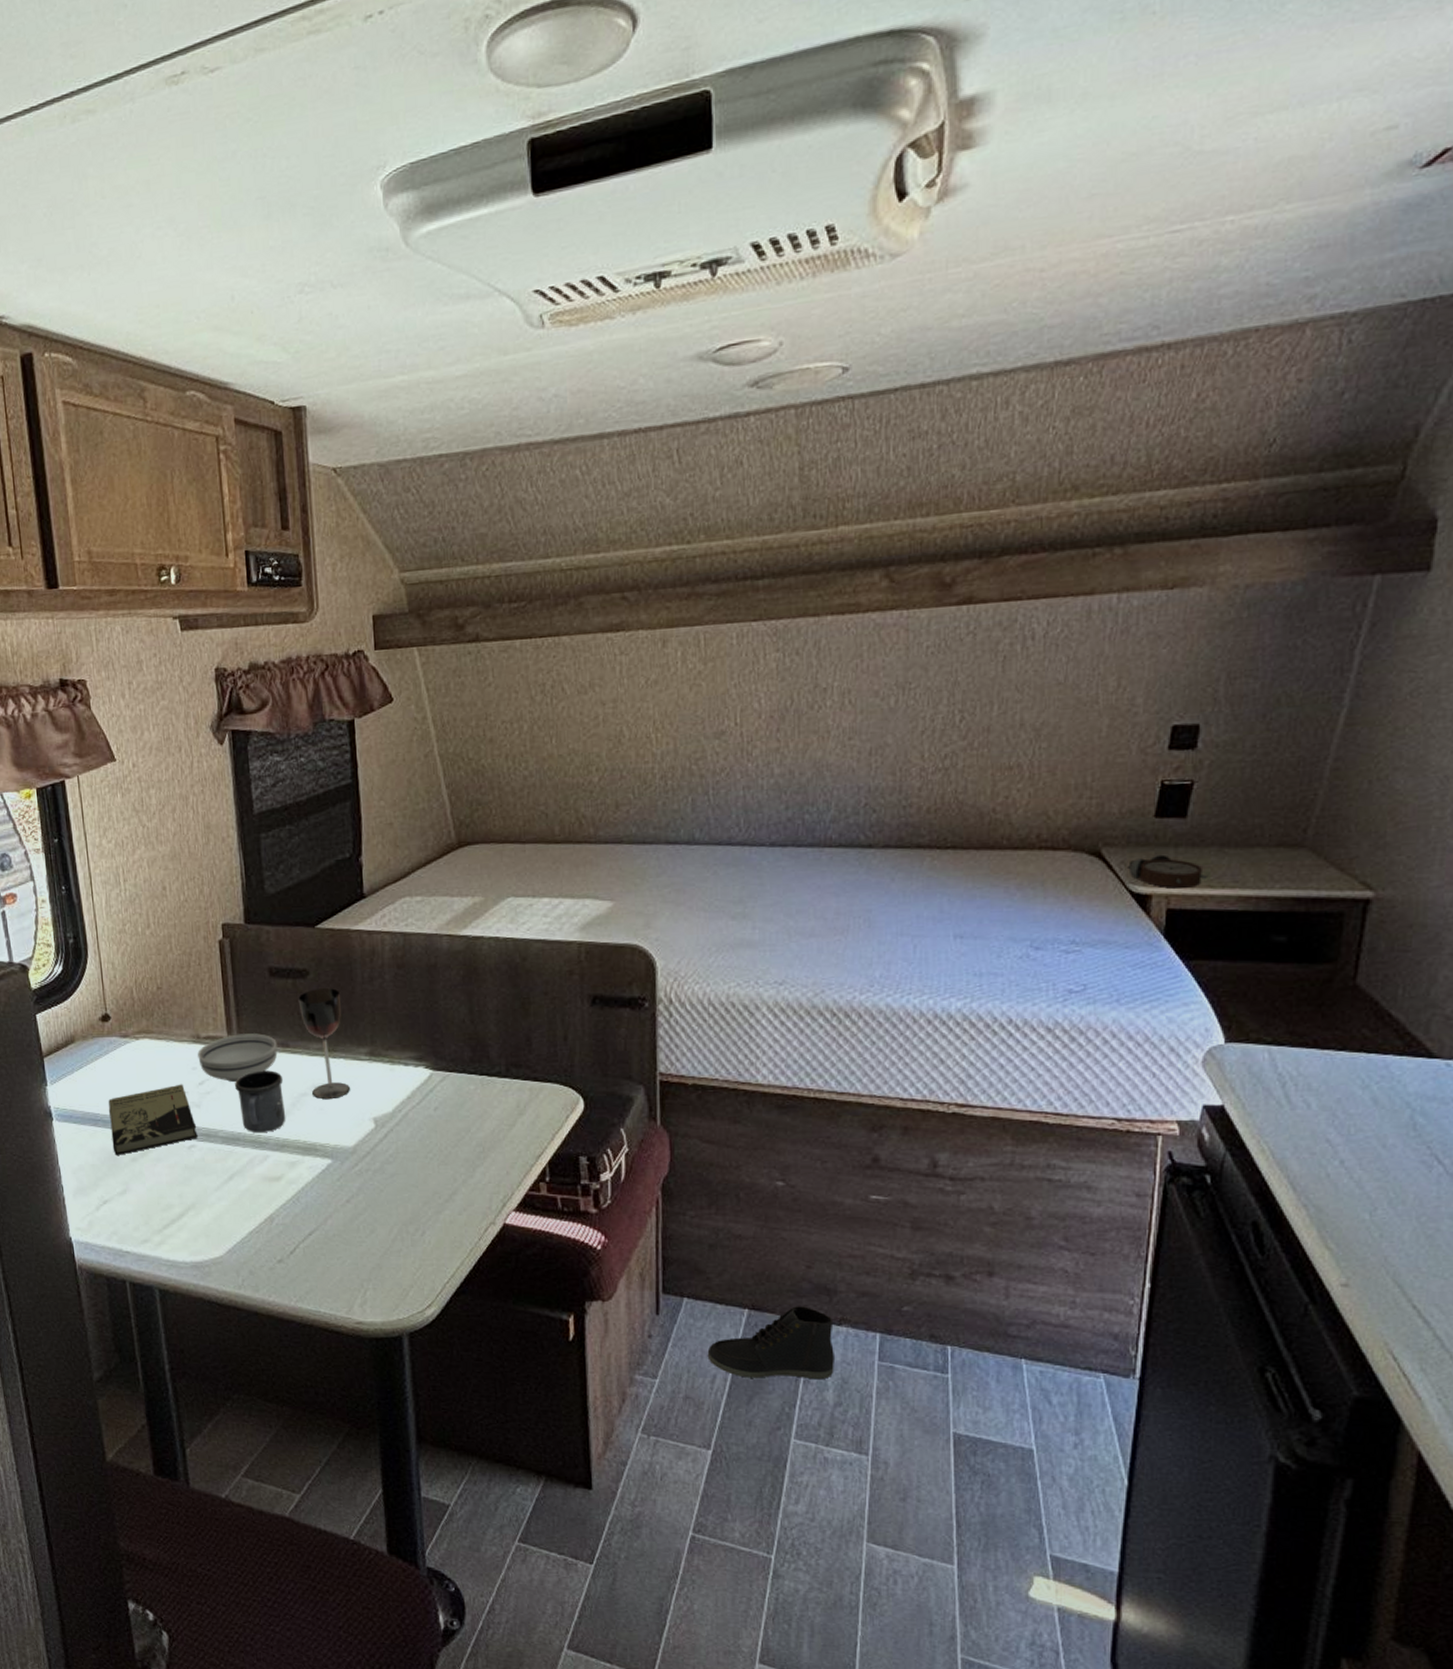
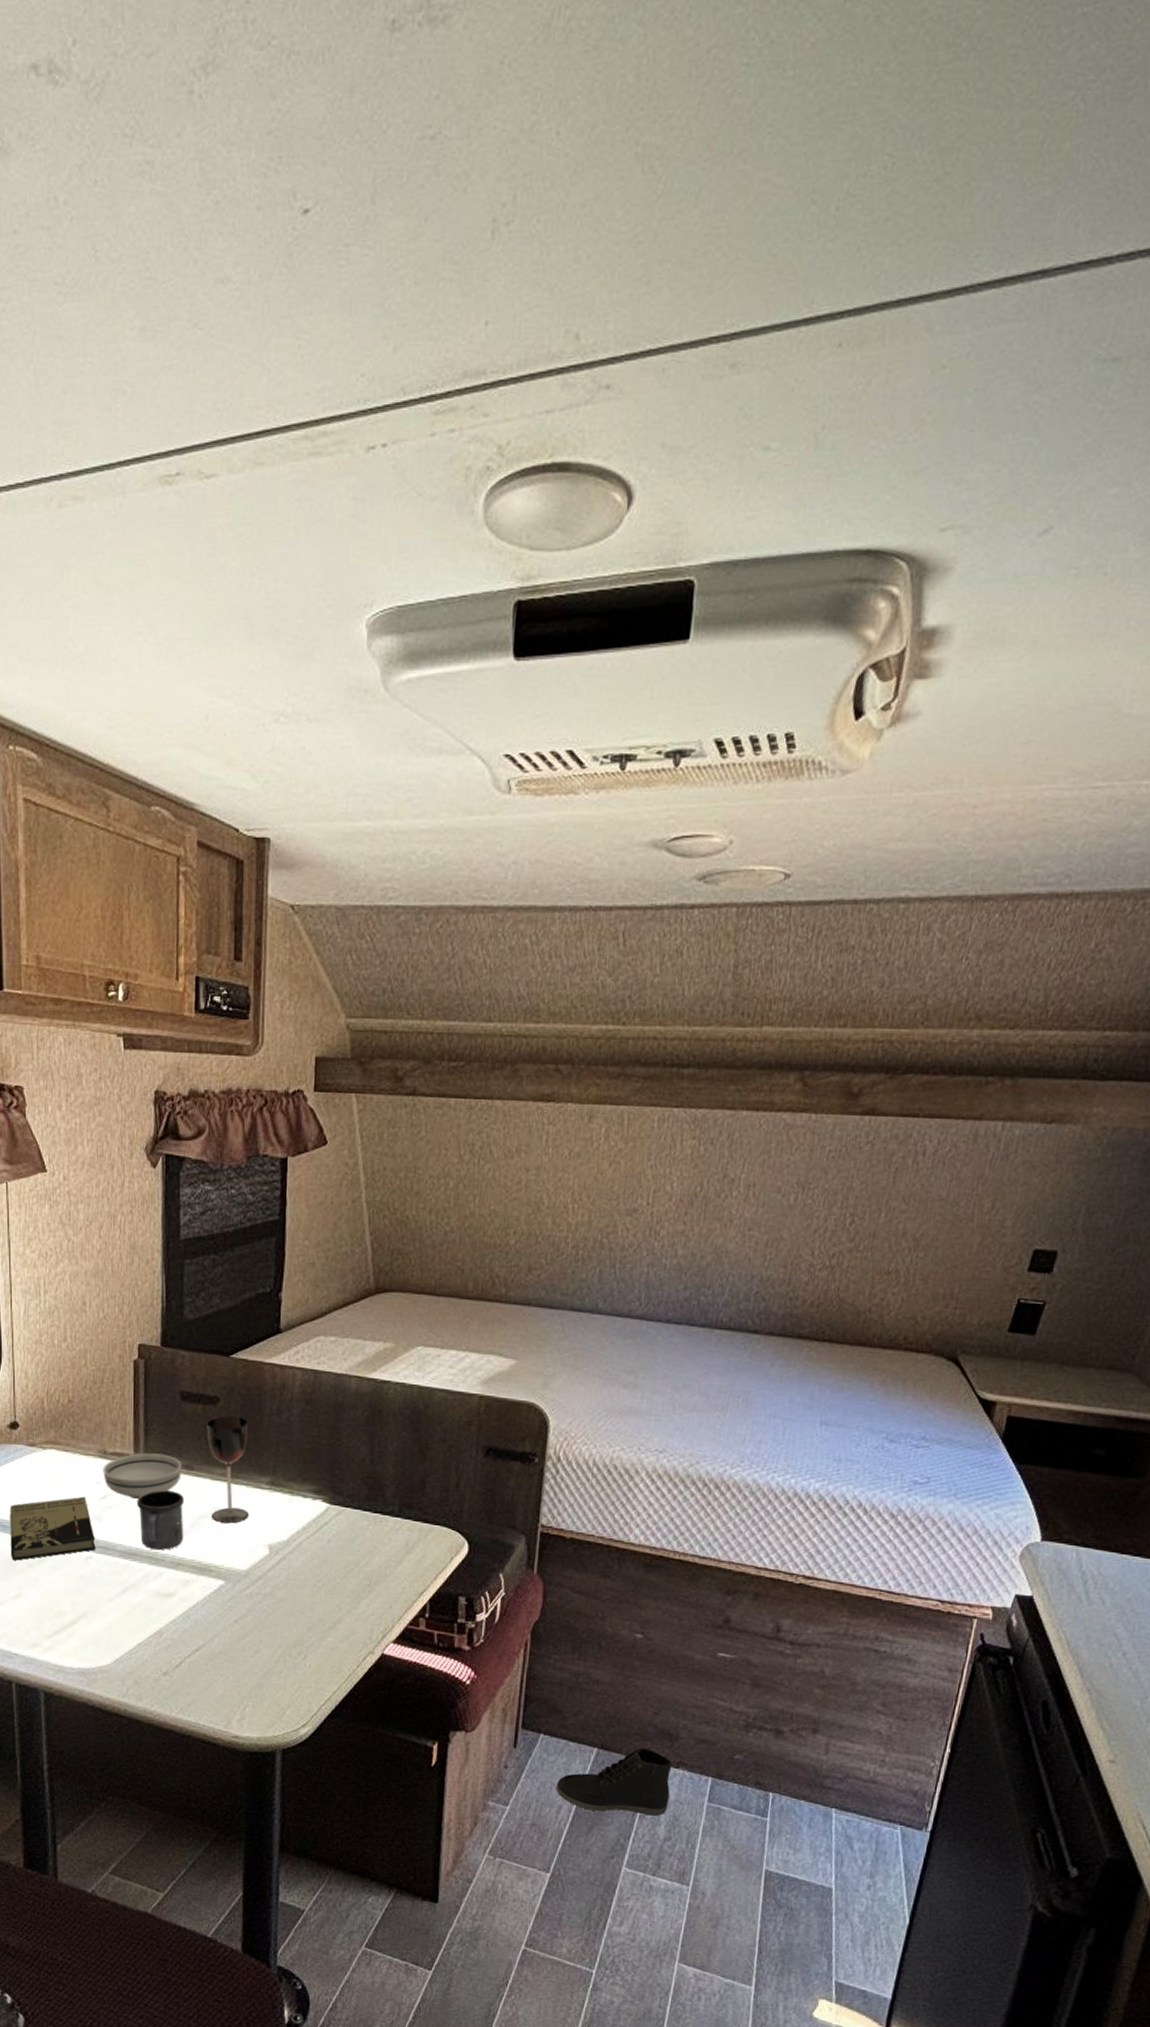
alarm clock: present [1126,854,1207,888] -> none [978,1366,1046,1399]

